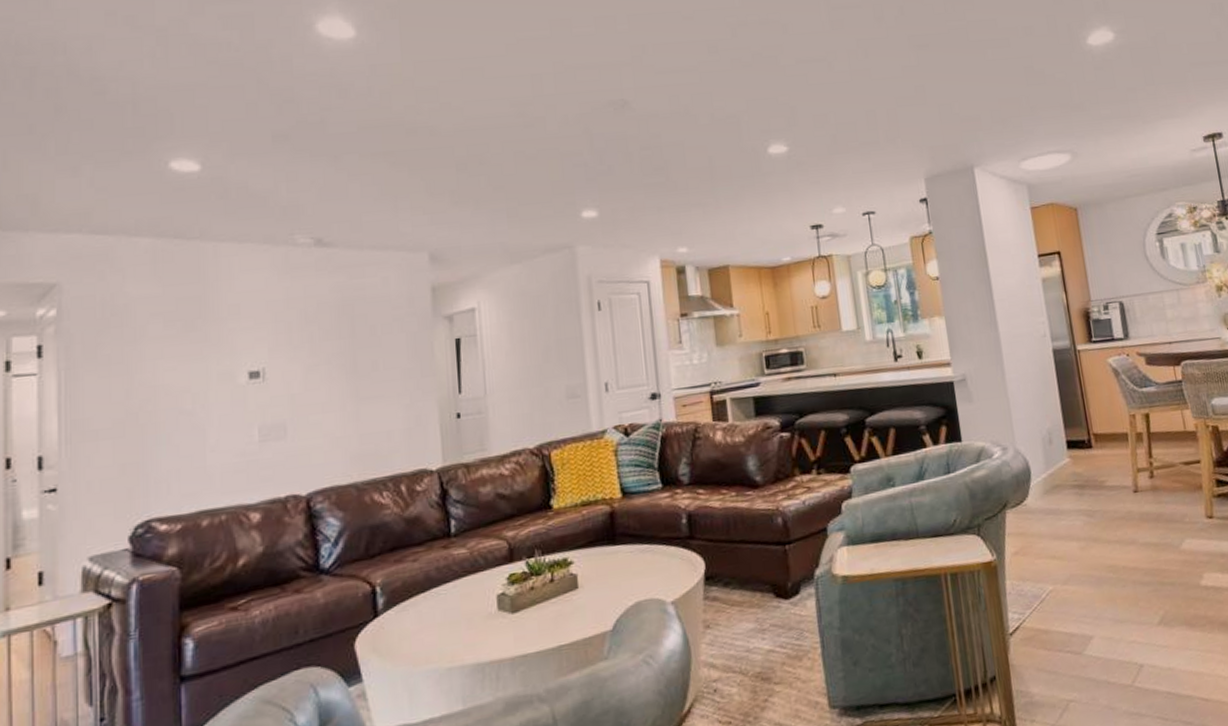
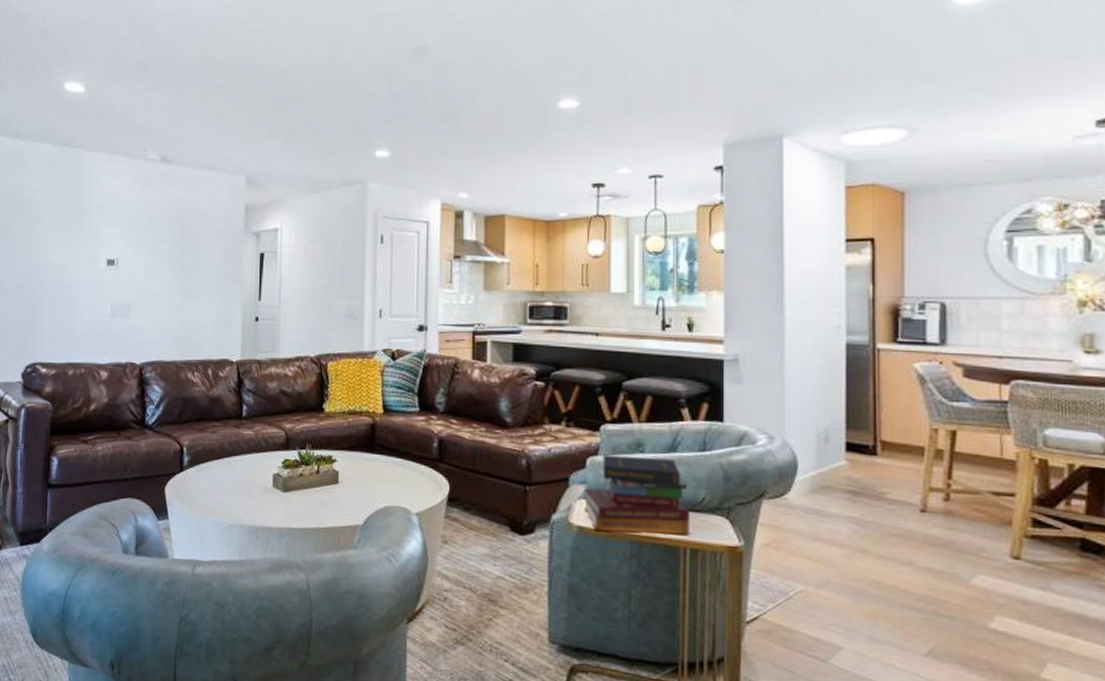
books: none [844,488,947,576] -> present [584,454,691,536]

